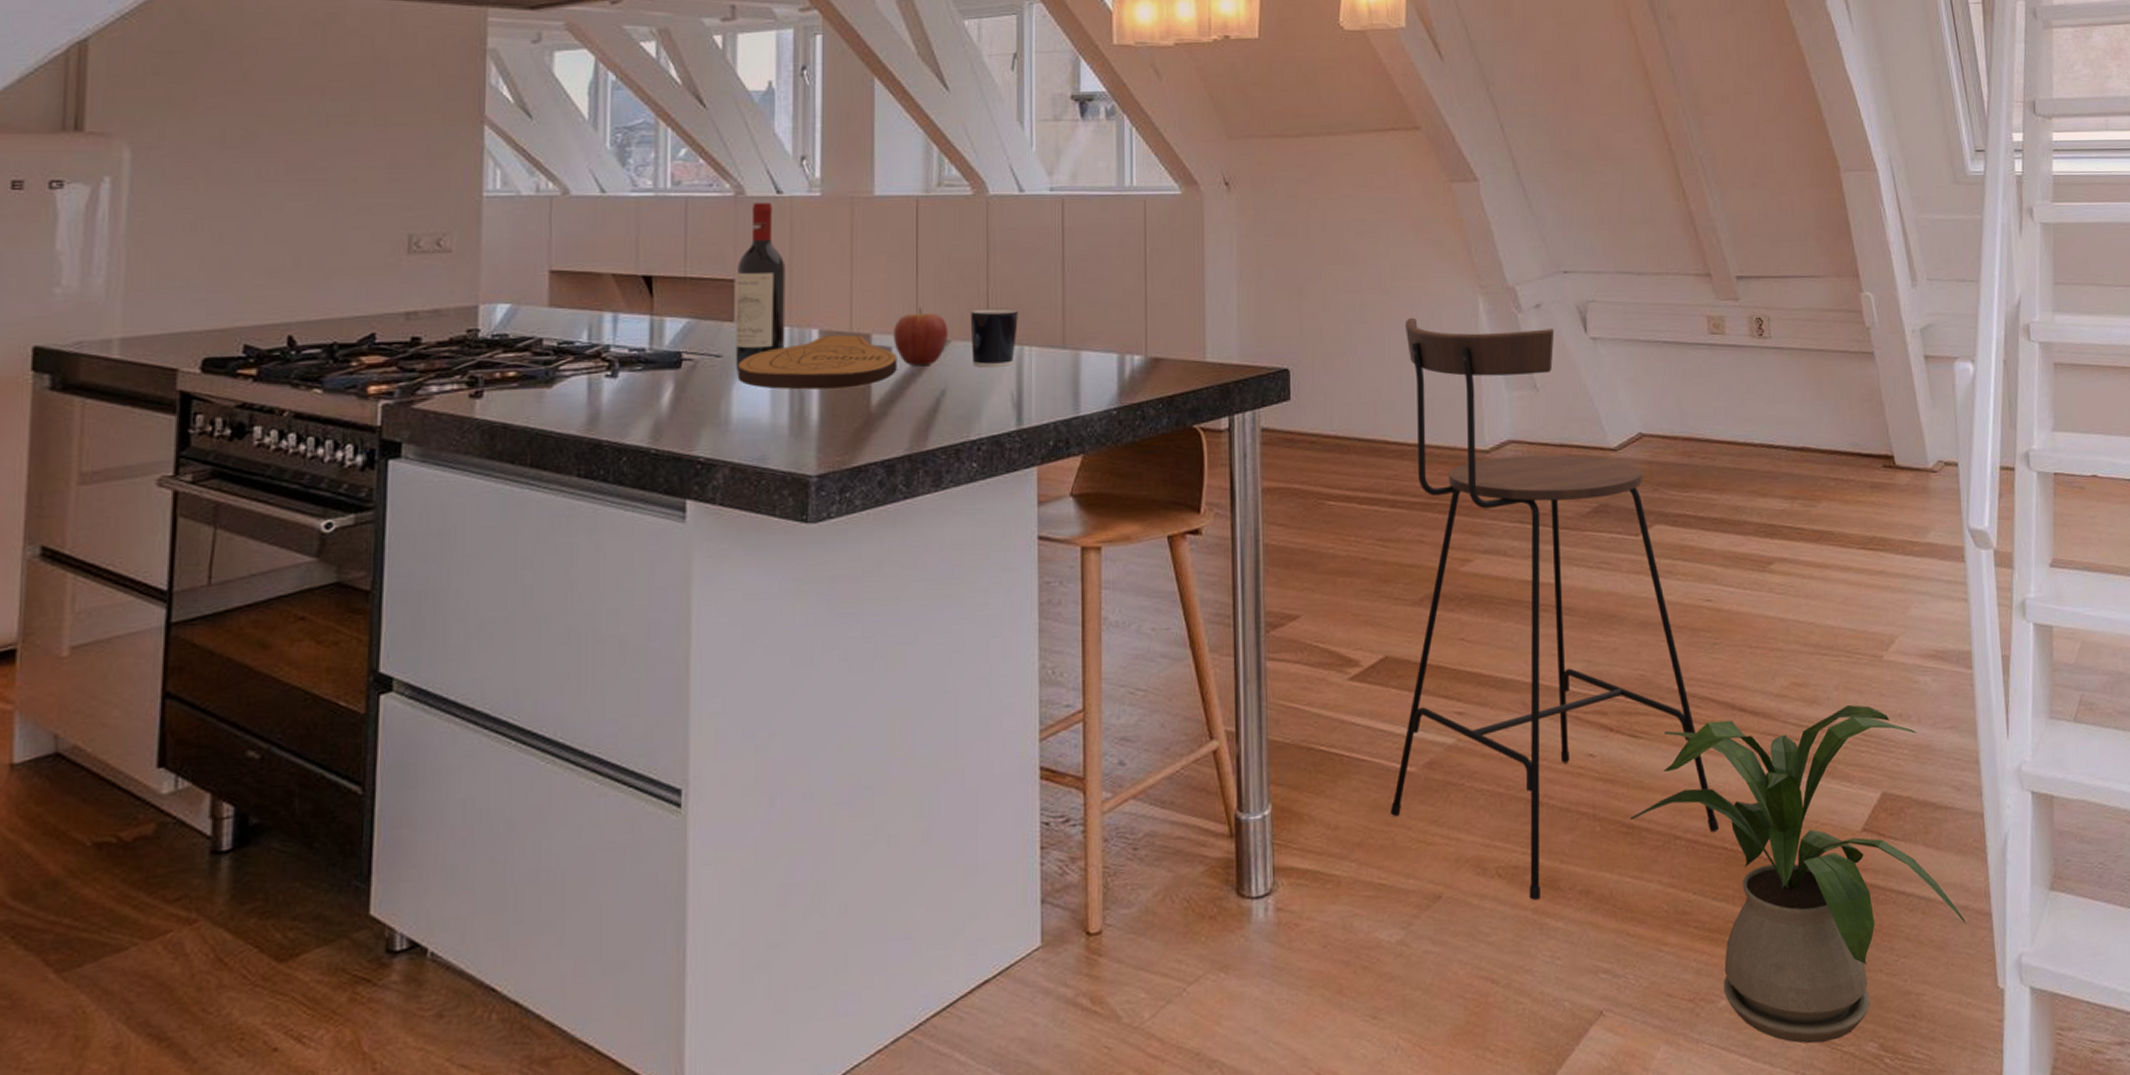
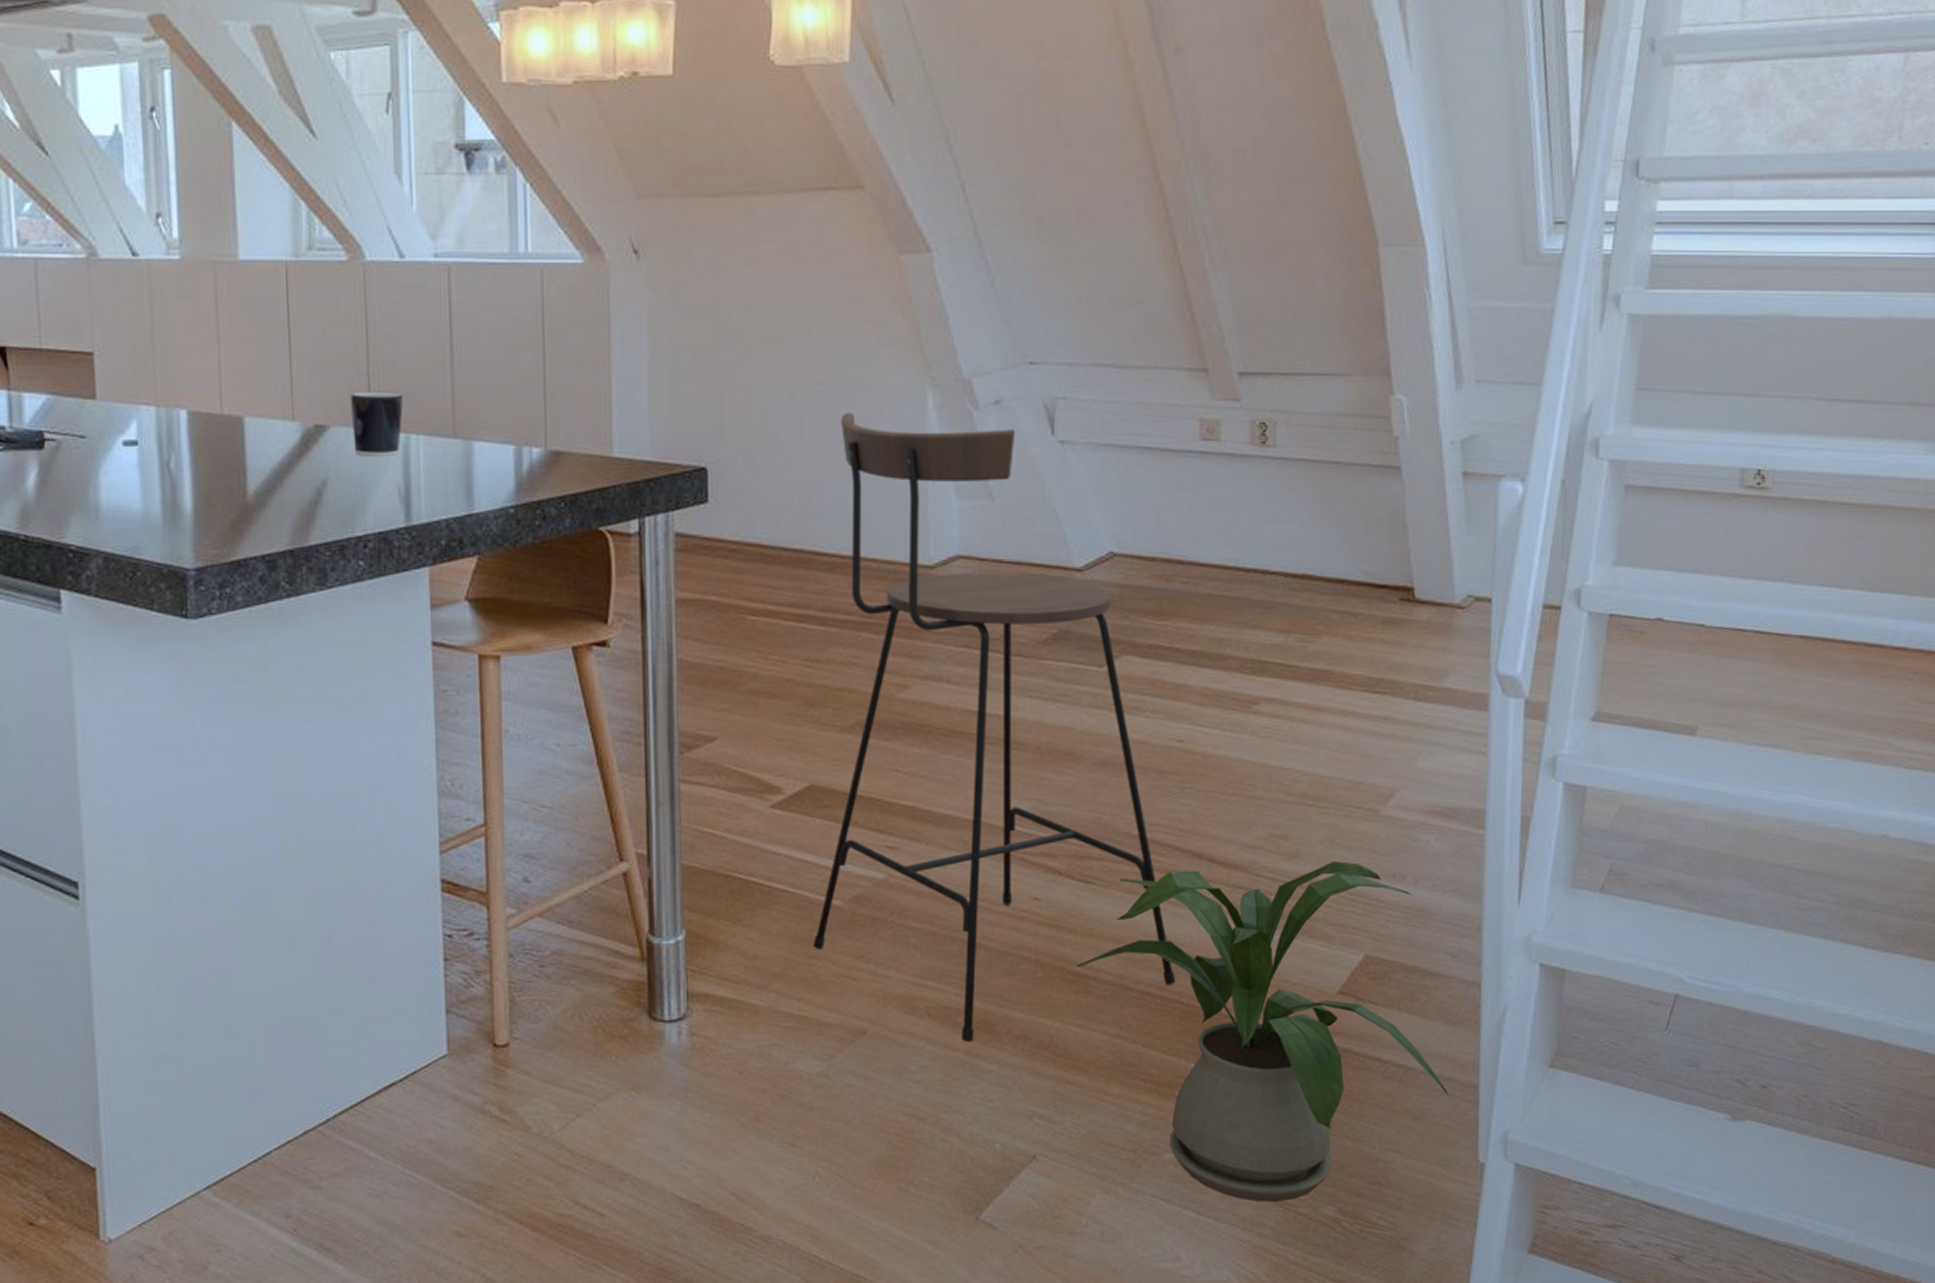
wine bottle: present [735,202,786,372] -> none [94,266,152,455]
cutting board: present [737,334,897,390] -> none [103,416,273,476]
fruit: present [894,308,948,366] -> none [268,388,327,453]

